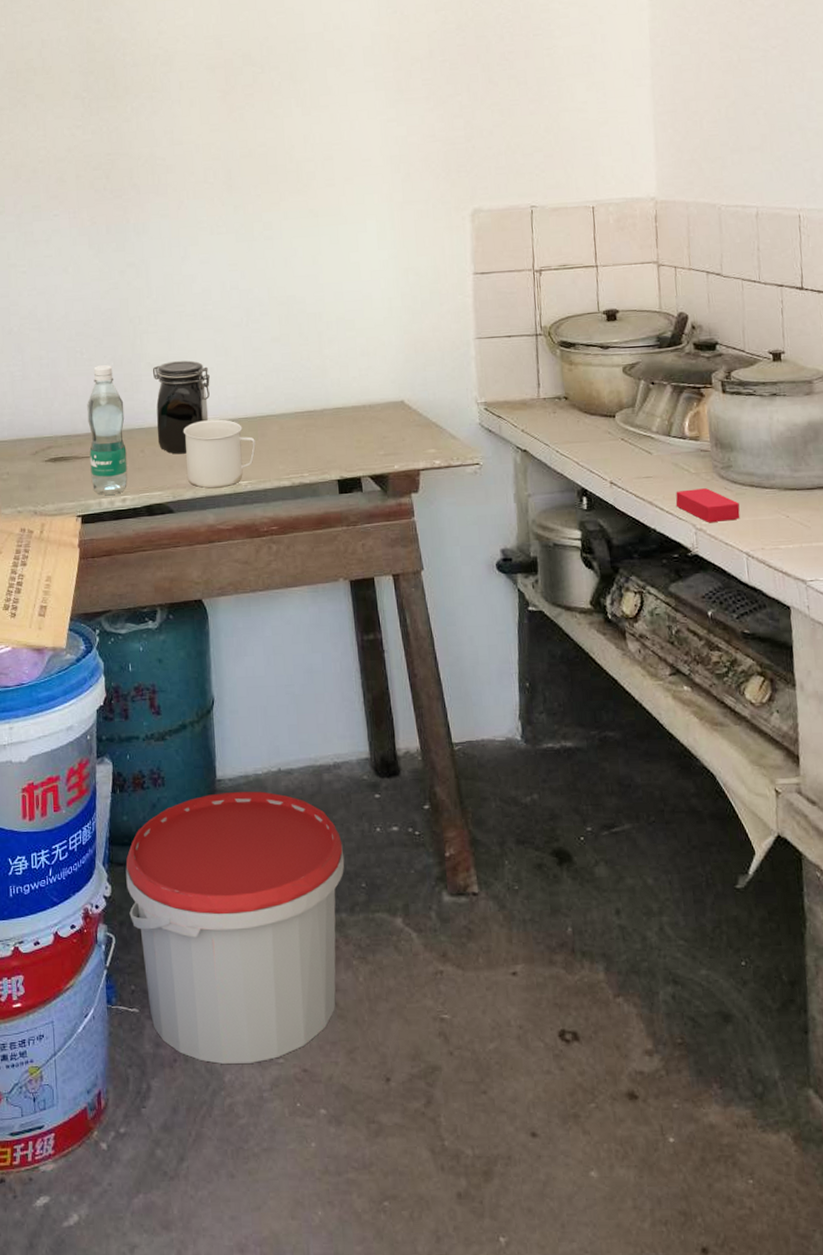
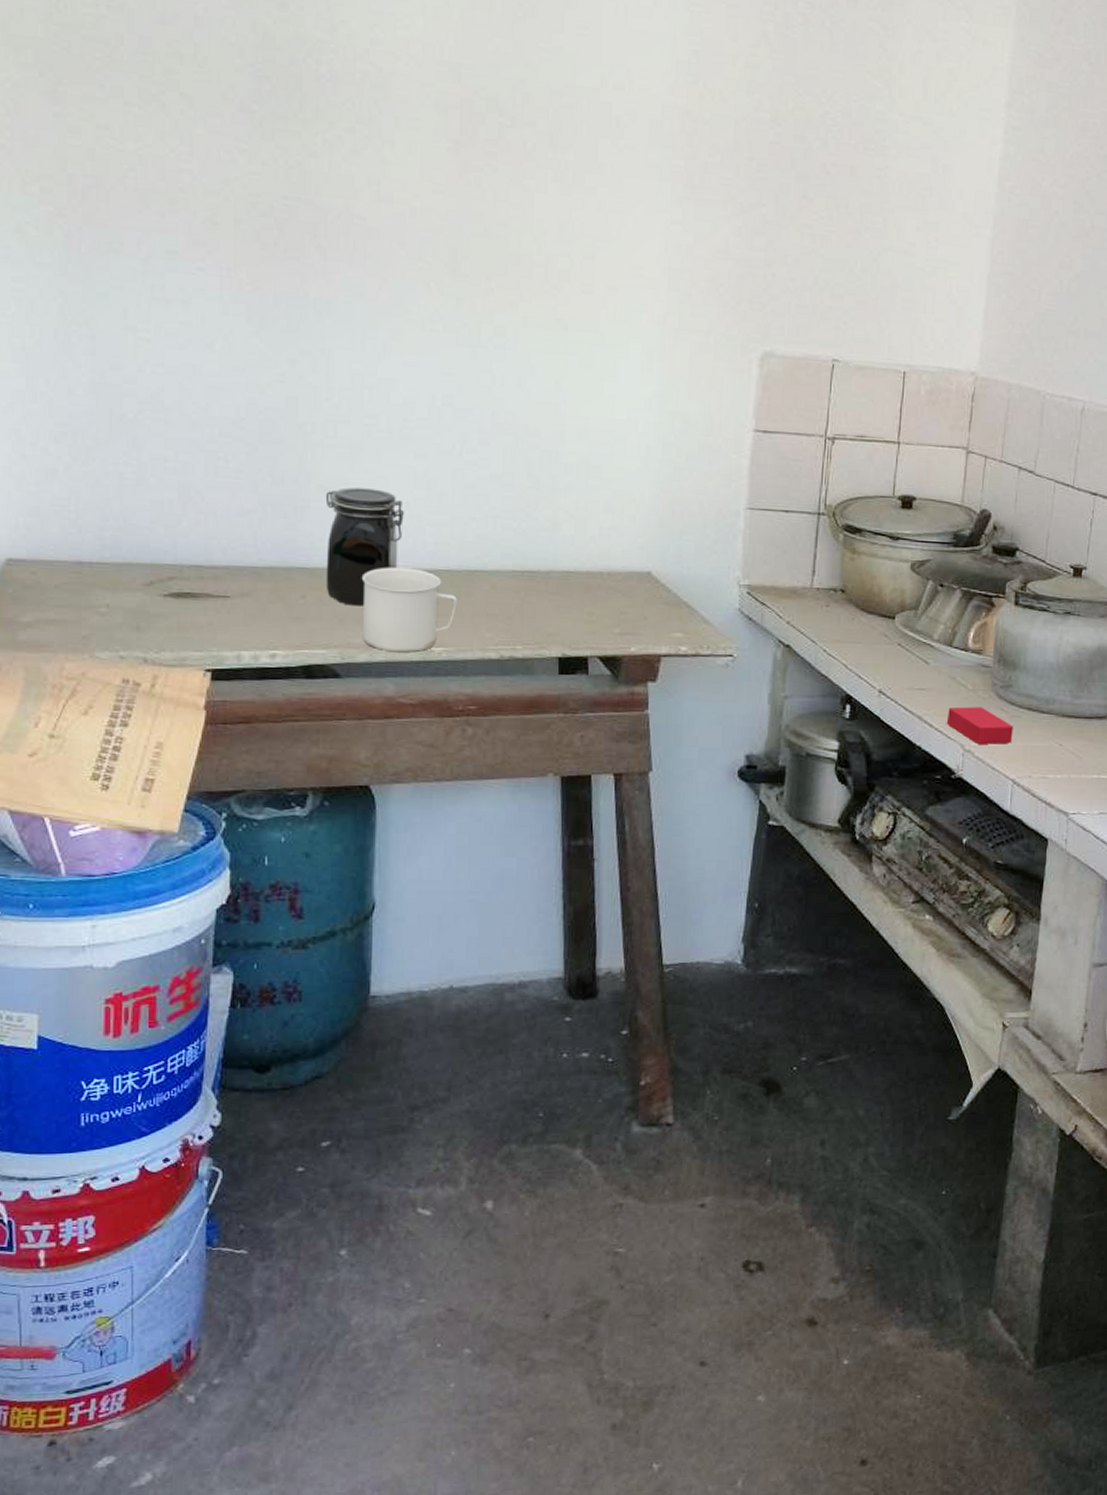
bottle: present [87,364,128,495] -> none [228,479,282,648]
bucket: present [125,791,345,1064] -> none [242,1010,521,1307]

